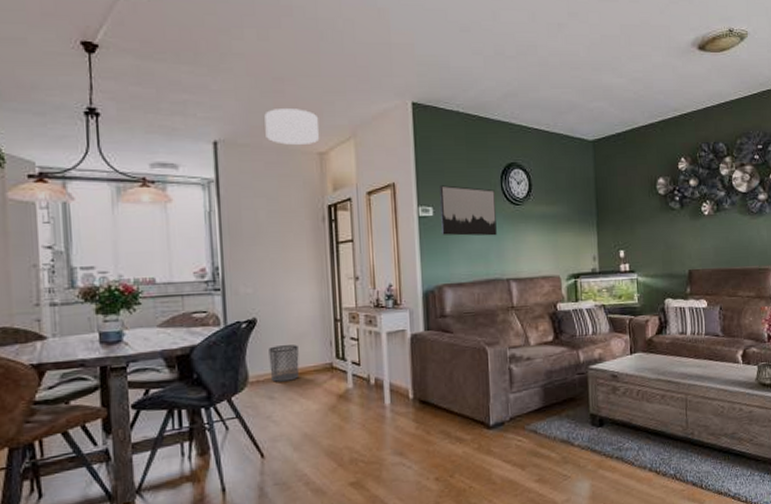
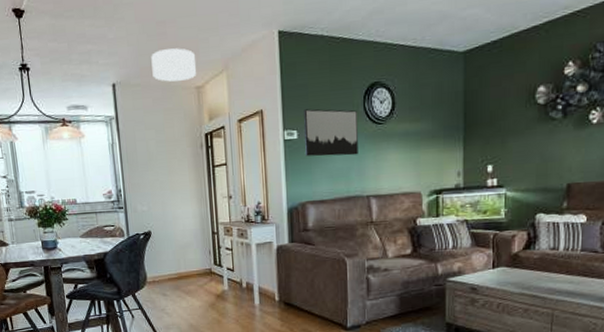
waste bin: present [269,345,300,382] -> none [161,253,185,283]

